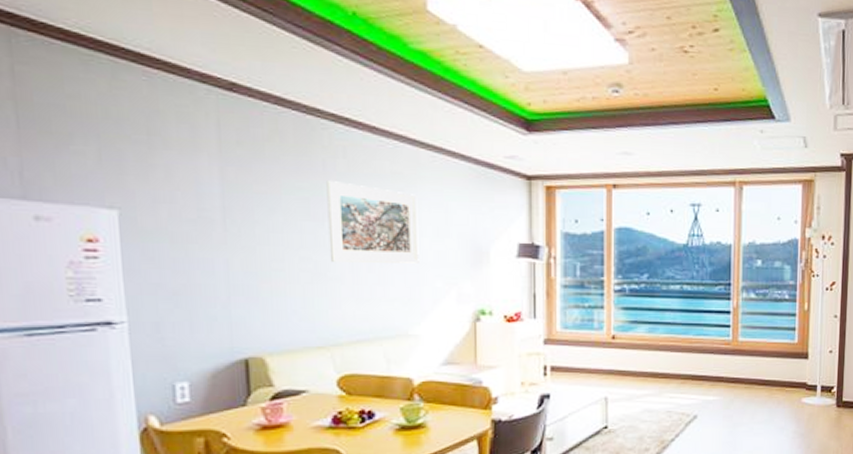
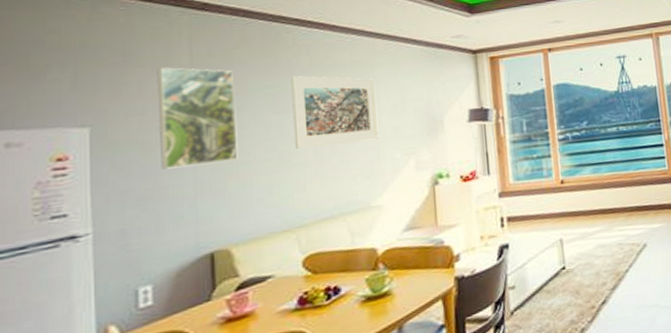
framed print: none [183,153,271,266] -> present [156,67,238,170]

